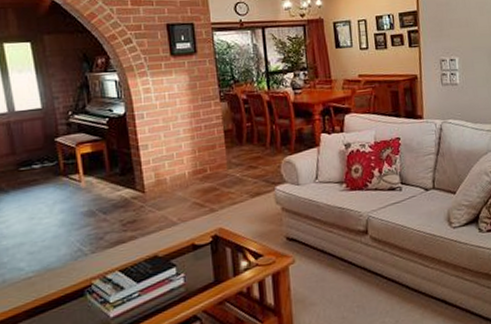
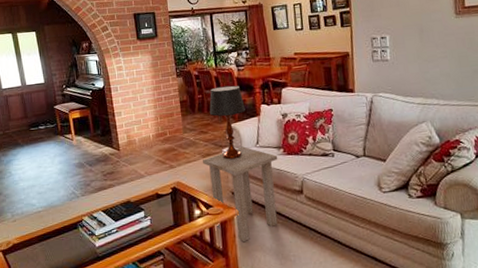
side table: none [251,182,340,296] -> present [203,146,278,243]
table lamp: none [260,111,303,199] -> present [209,85,245,160]

